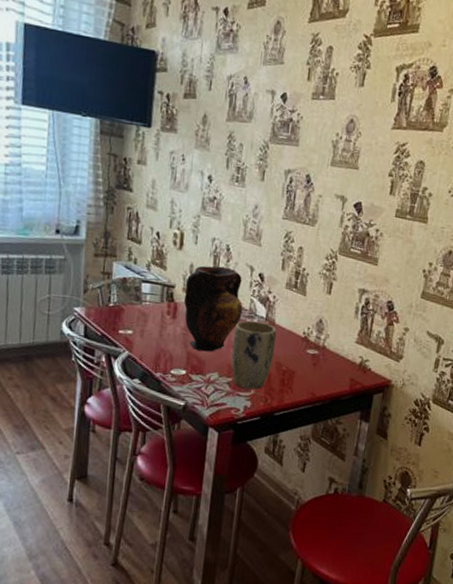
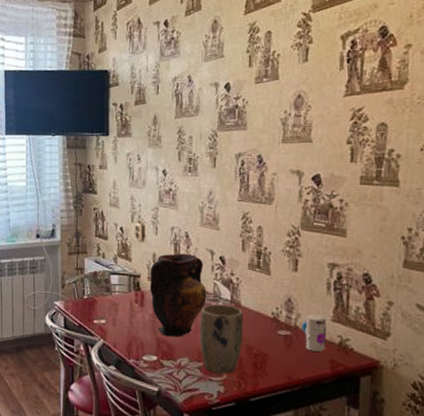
toy: none [328,335,351,371] -> present [301,314,327,351]

